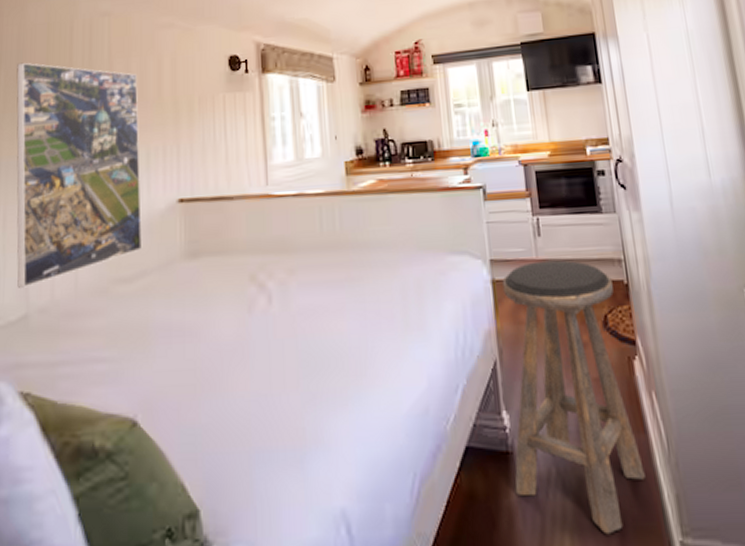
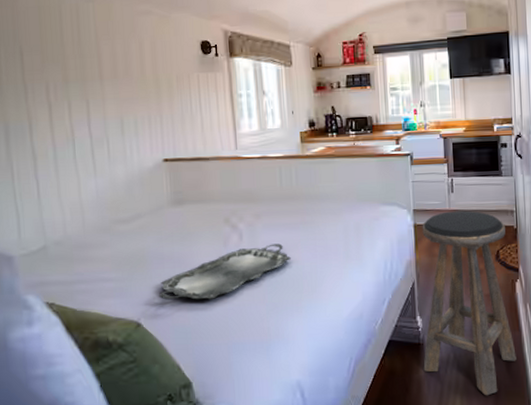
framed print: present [16,62,143,288] -> none [14,41,136,226]
serving tray: none [162,308,335,388] -> present [158,243,292,300]

